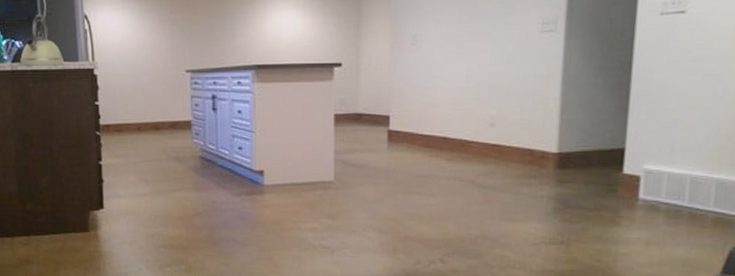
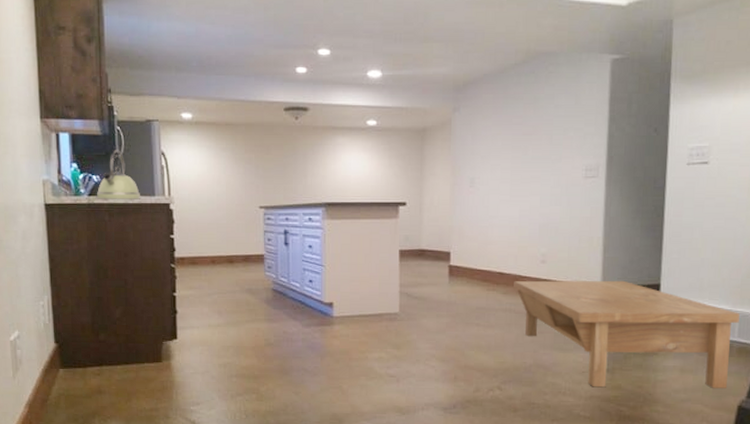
coffee table: none [459,144,717,263] -> present [514,280,740,388]

